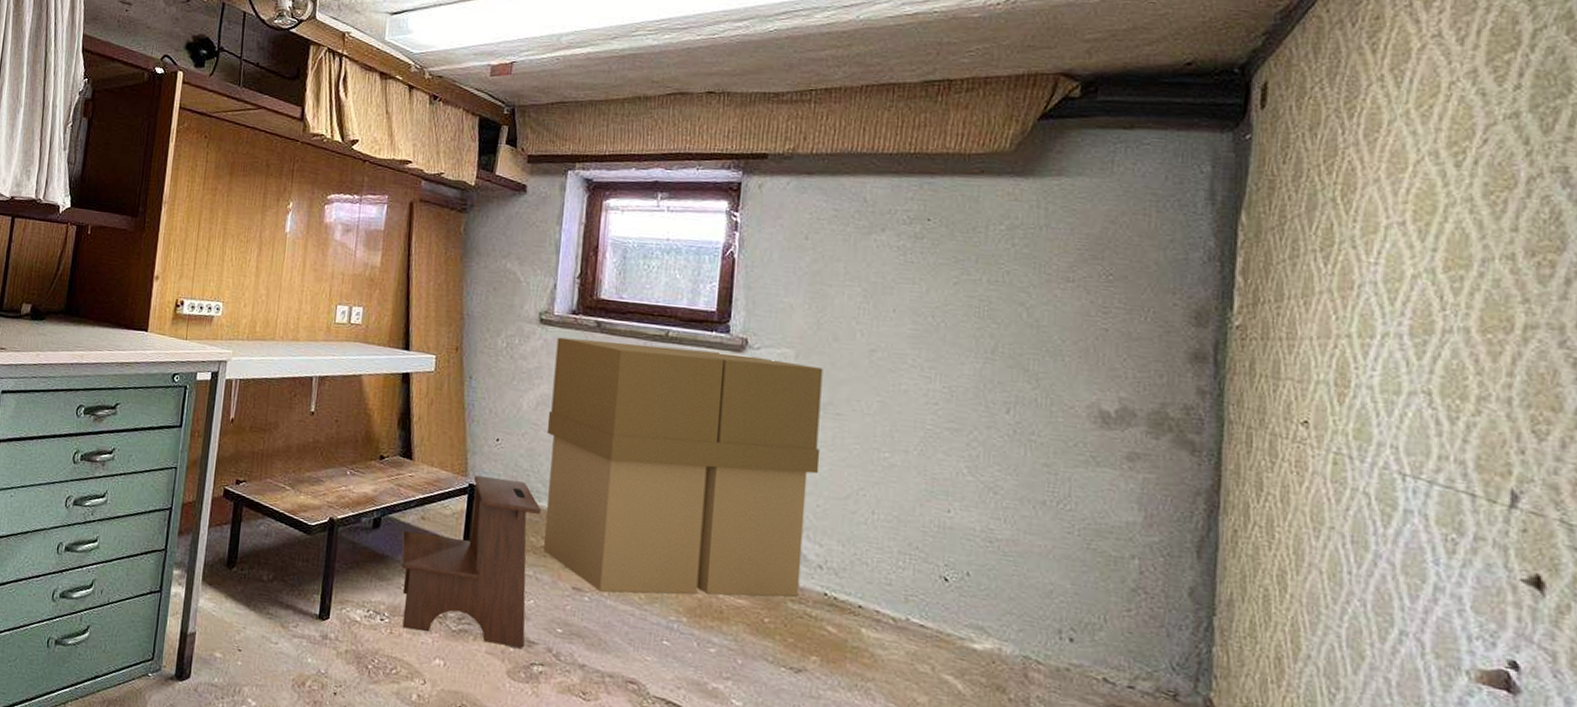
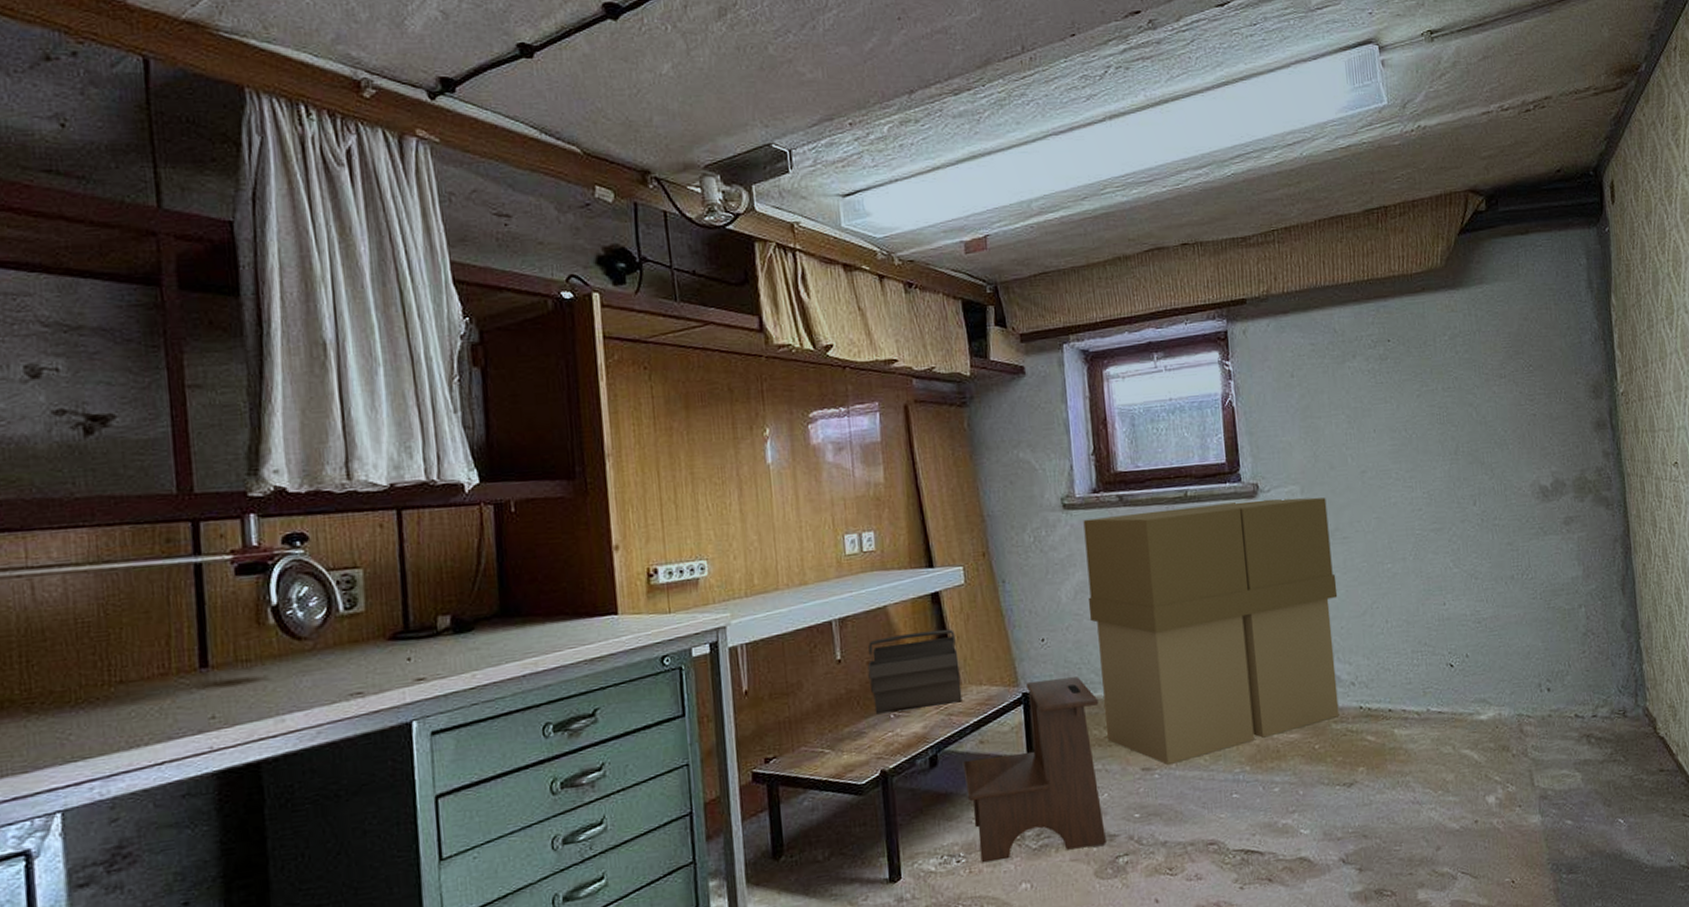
tool box: none [334,402,417,477] -> present [867,629,963,715]

